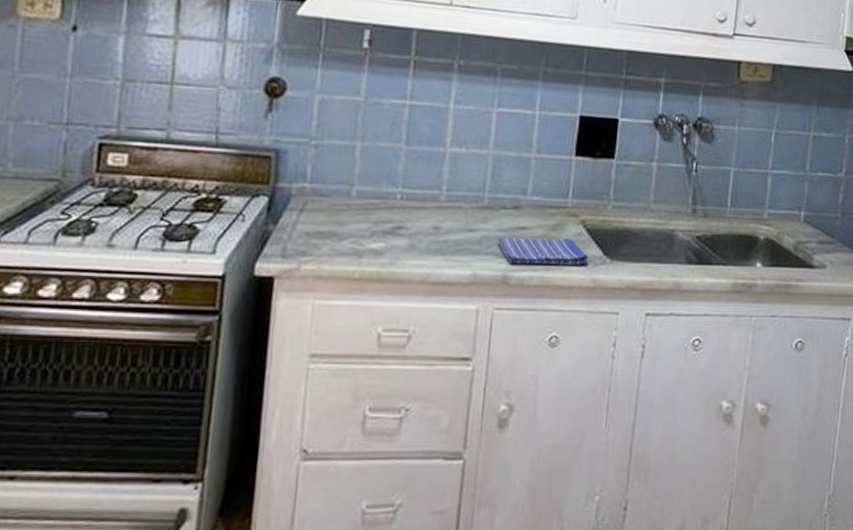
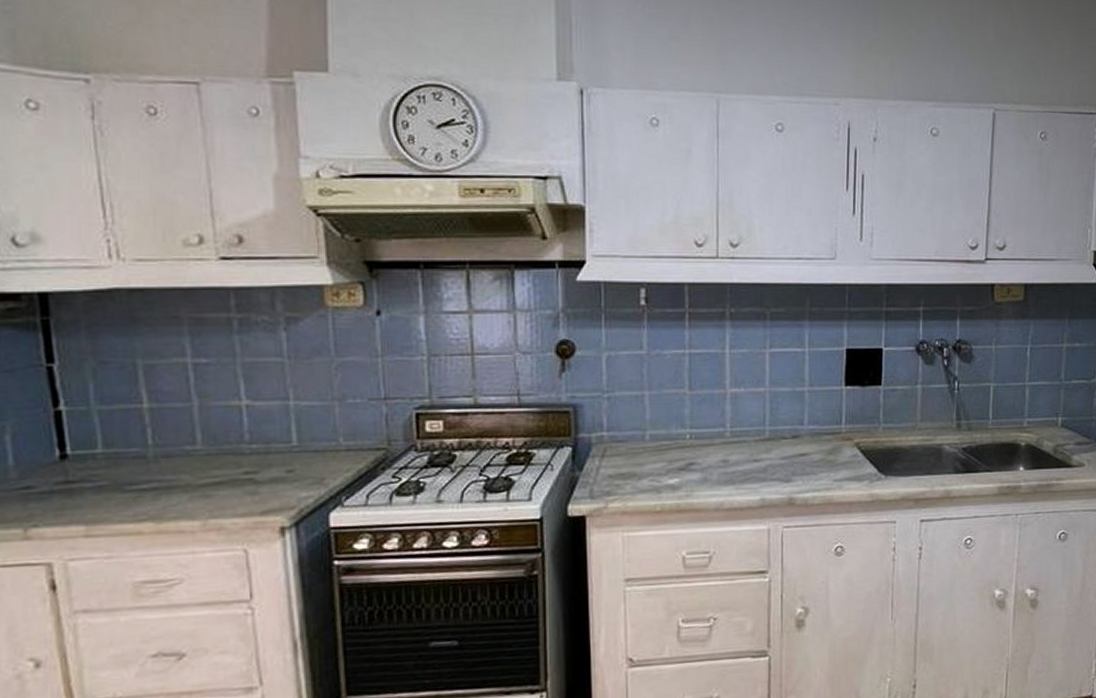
dish towel: present [497,237,589,265] -> none [781,459,865,488]

